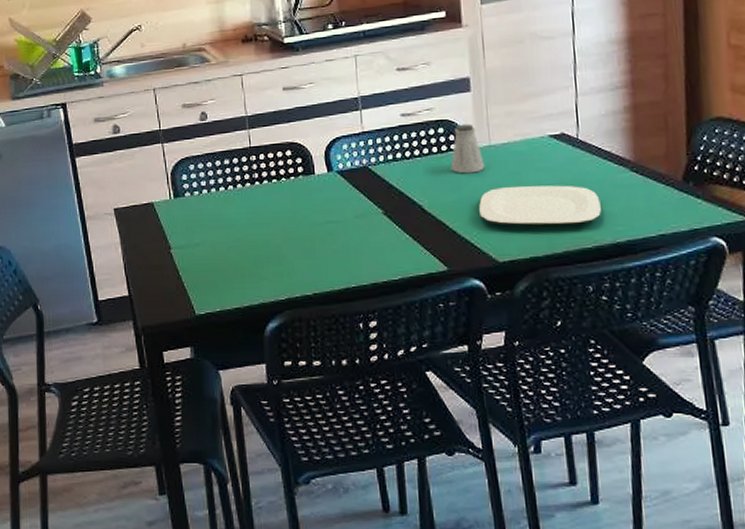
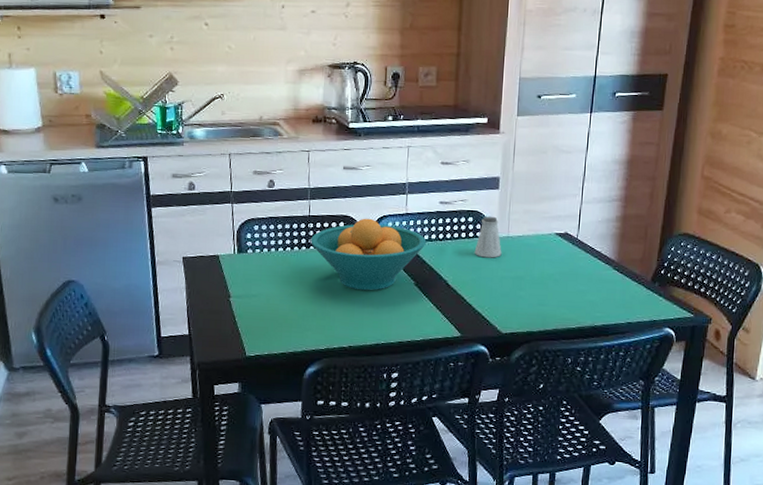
fruit bowl: none [254,142,391,227] -> present [310,218,427,291]
plate: present [479,185,601,226] -> none [492,272,587,308]

